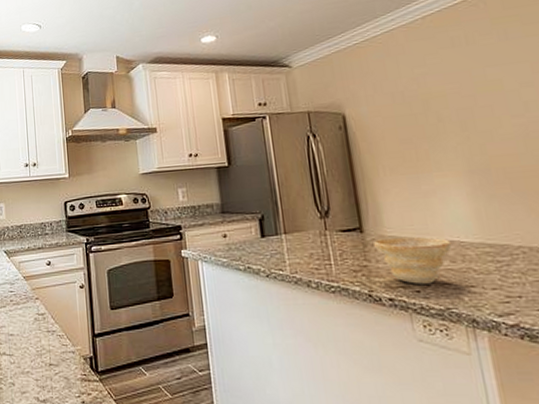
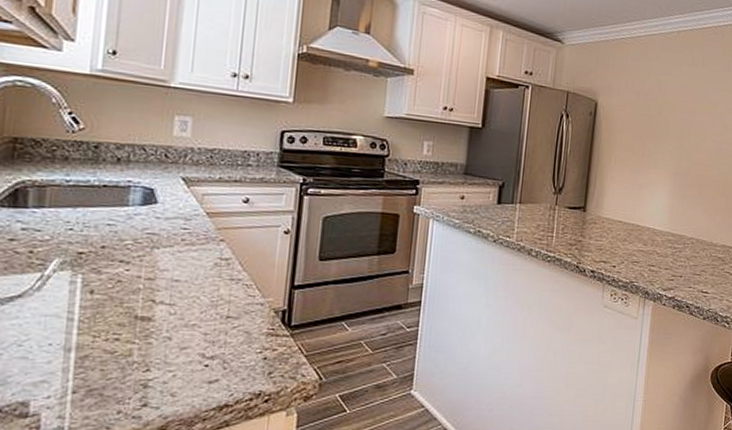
bowl: present [373,237,452,284] -> none [591,218,648,261]

